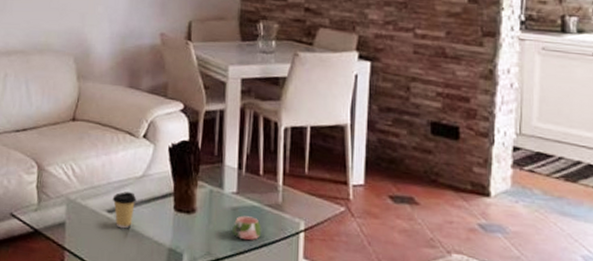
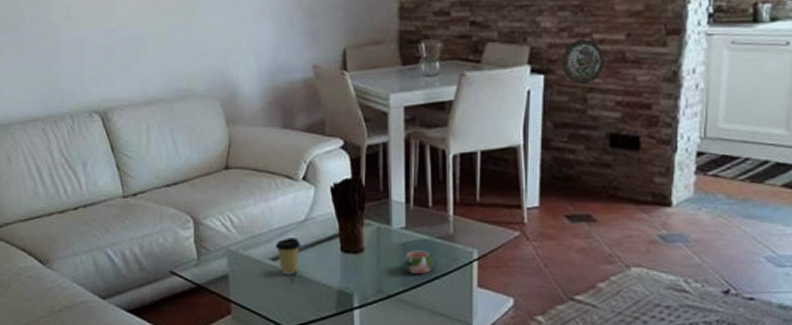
decorative plate: none [387,32,426,74] -> present [561,38,604,85]

